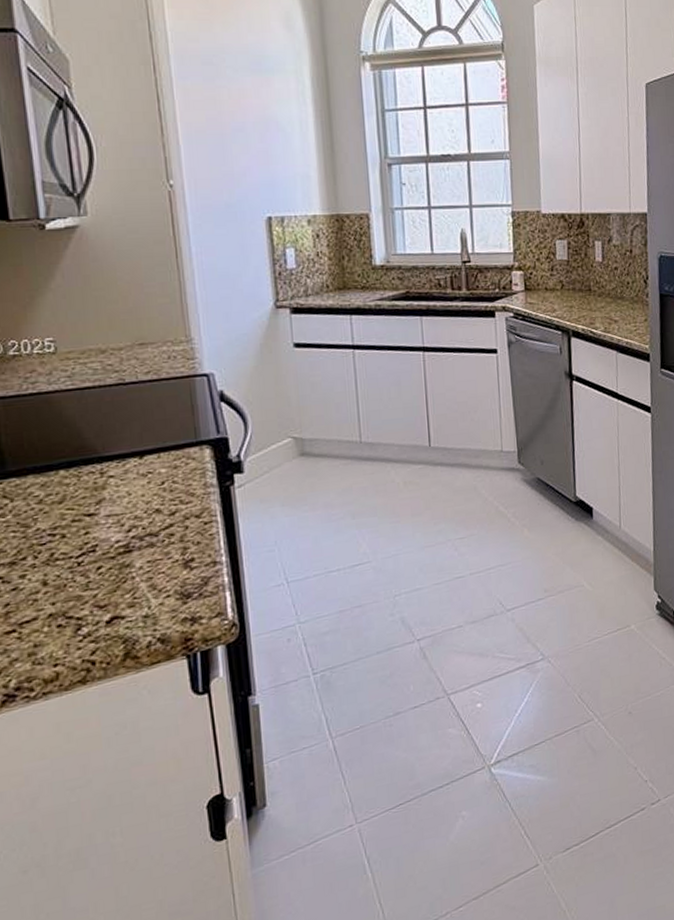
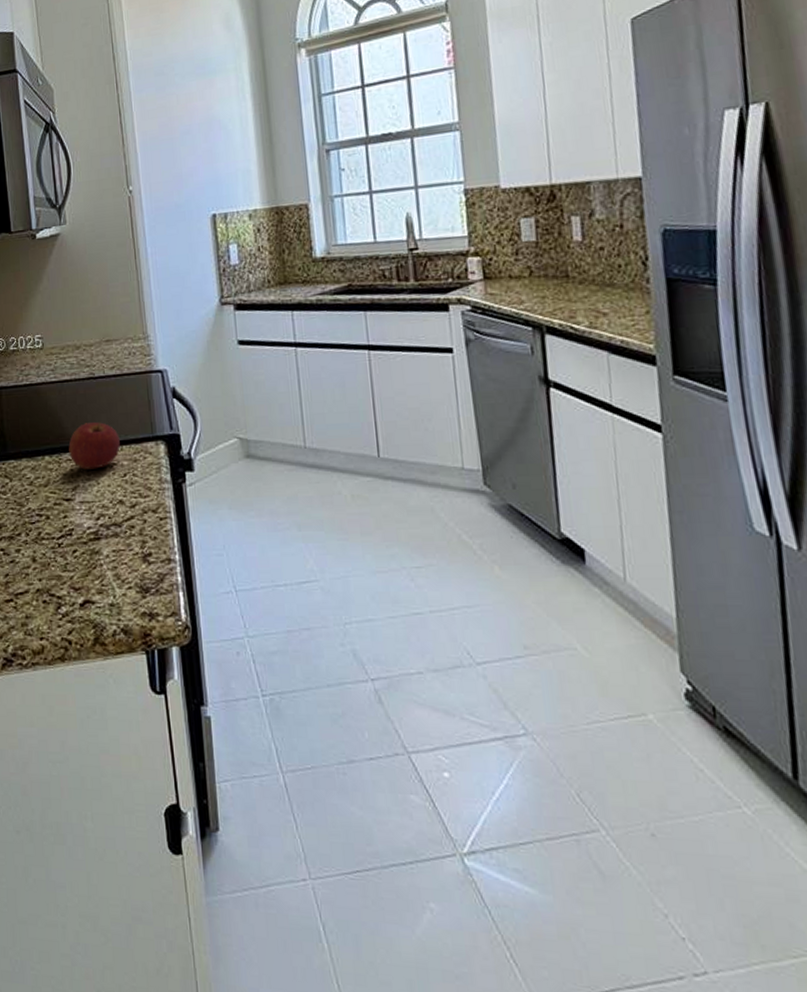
apple: none [91,430,157,482] -> present [68,422,120,470]

